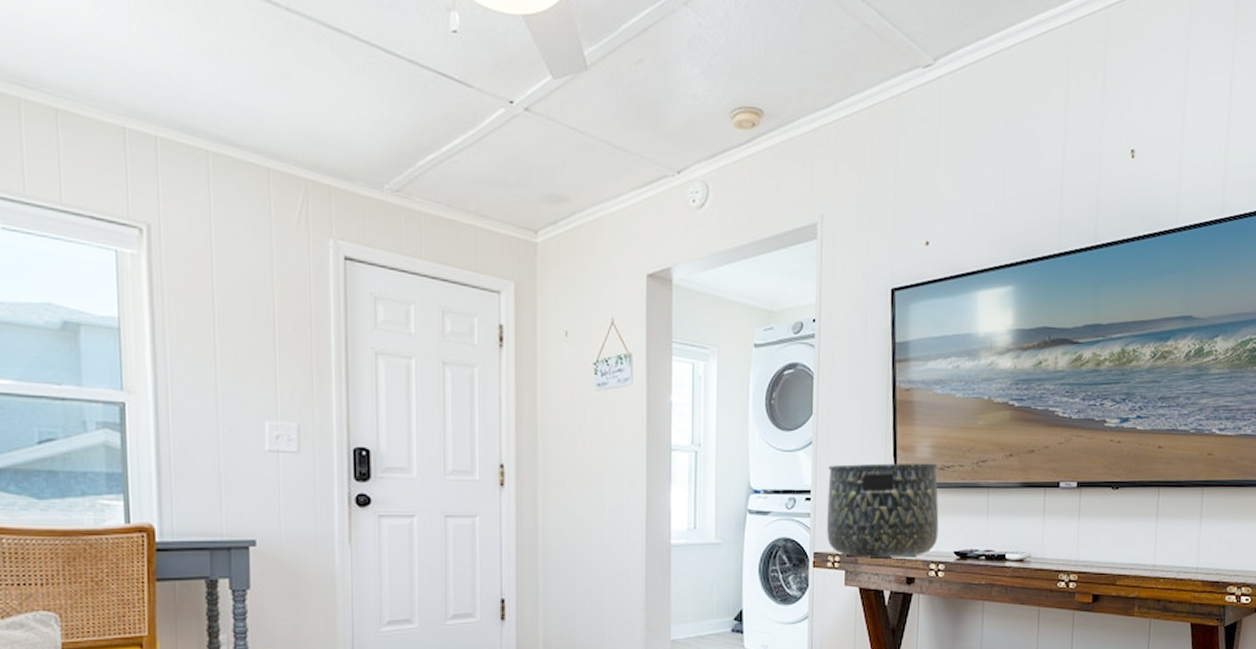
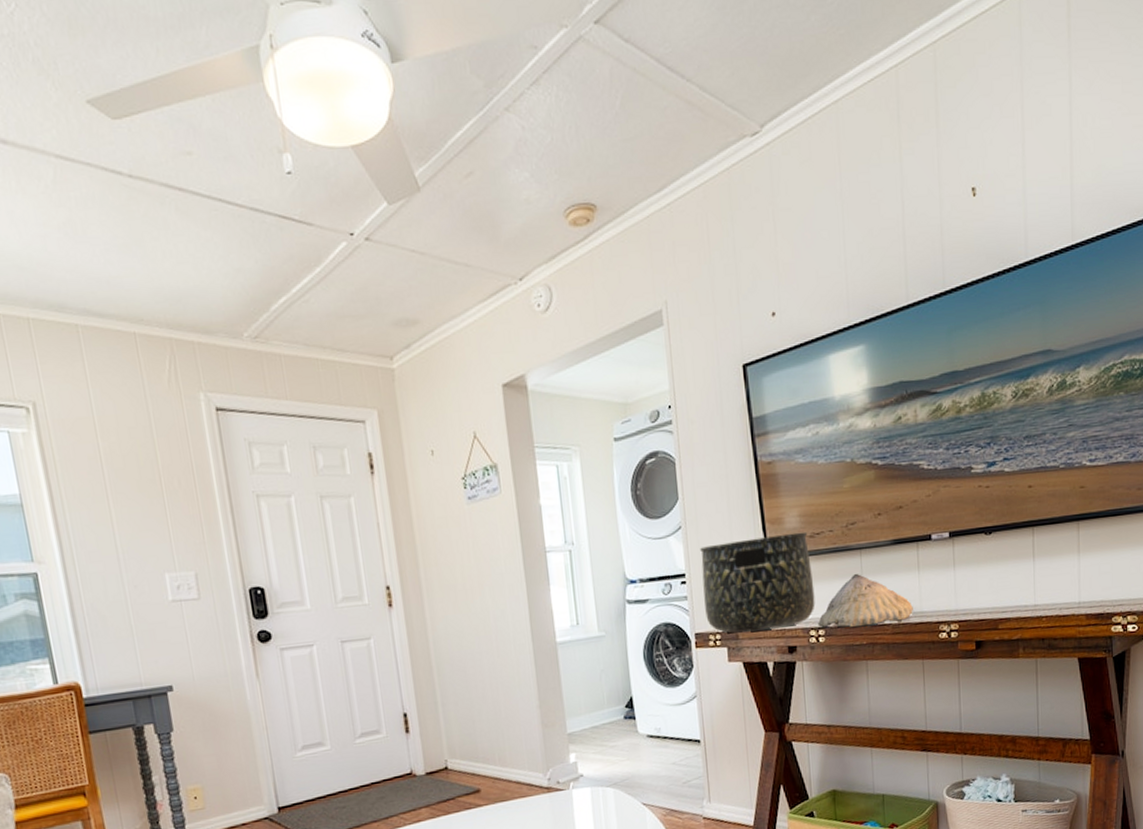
seashell: none [939,512,1035,566] -> present [818,574,913,629]

